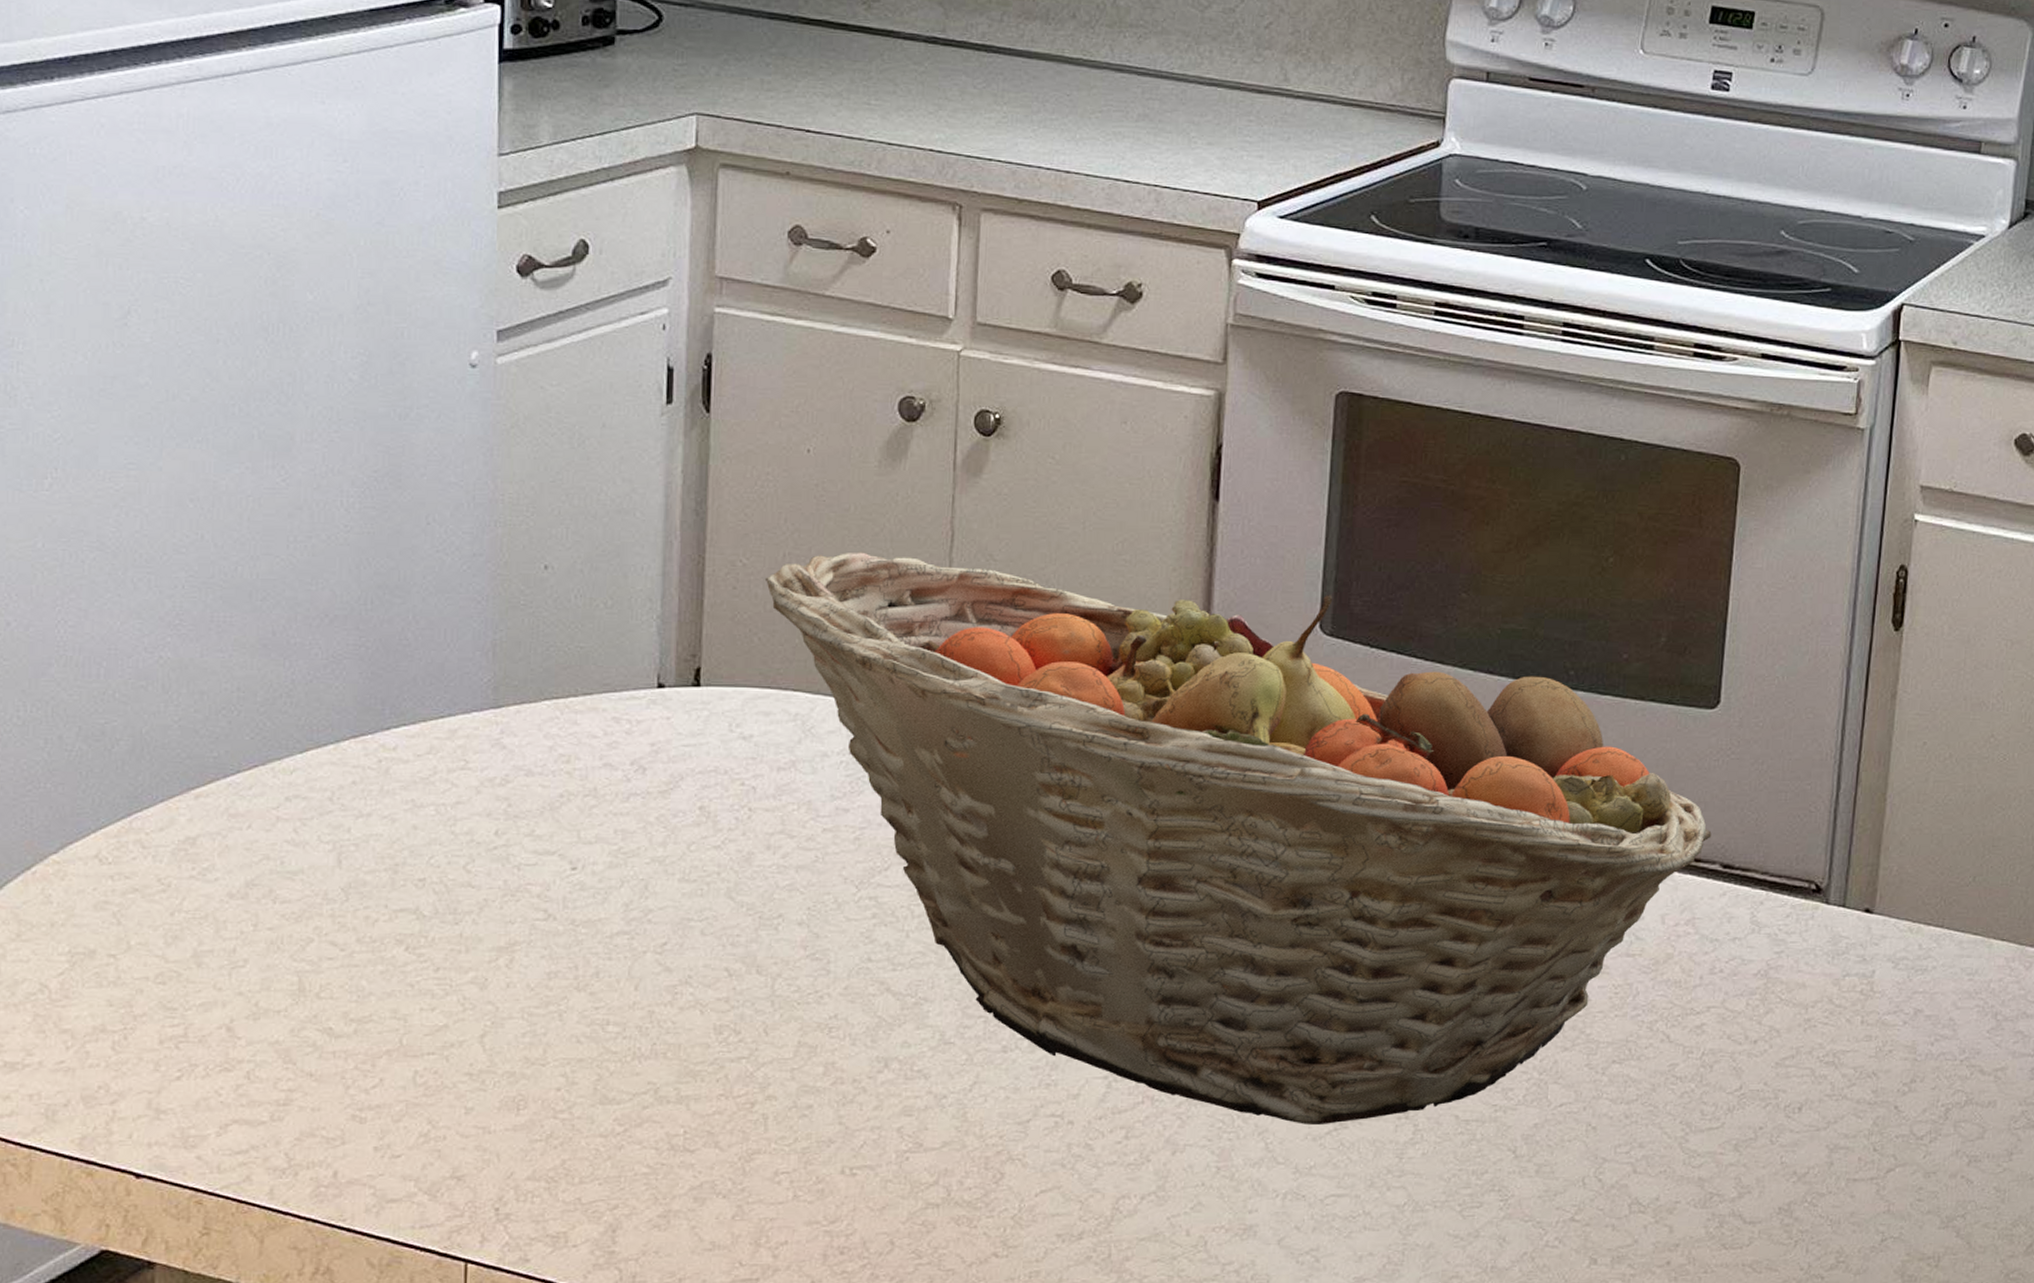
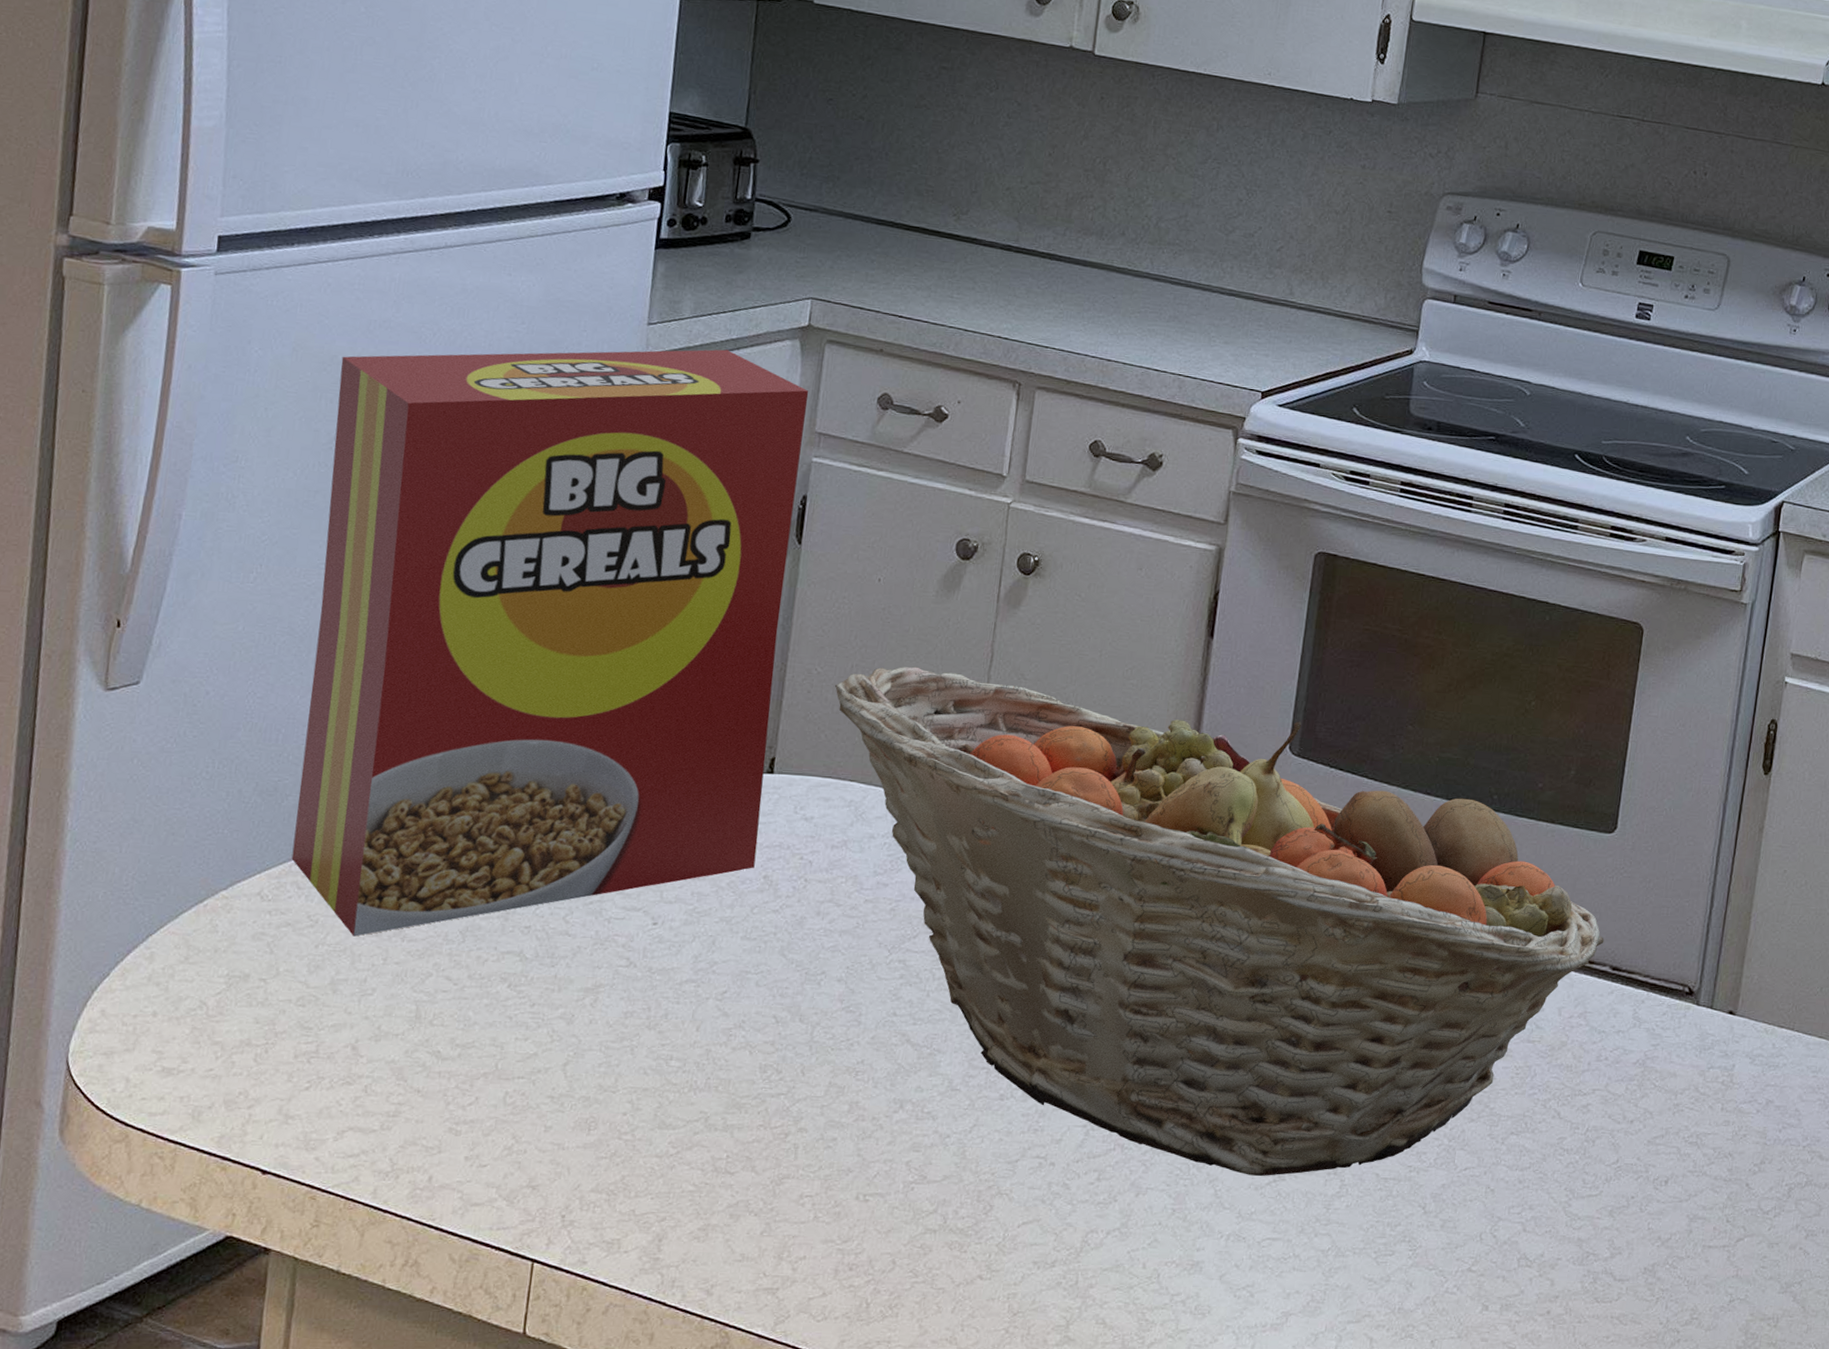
cereal box: none [127,181,704,900] -> present [291,349,809,937]

